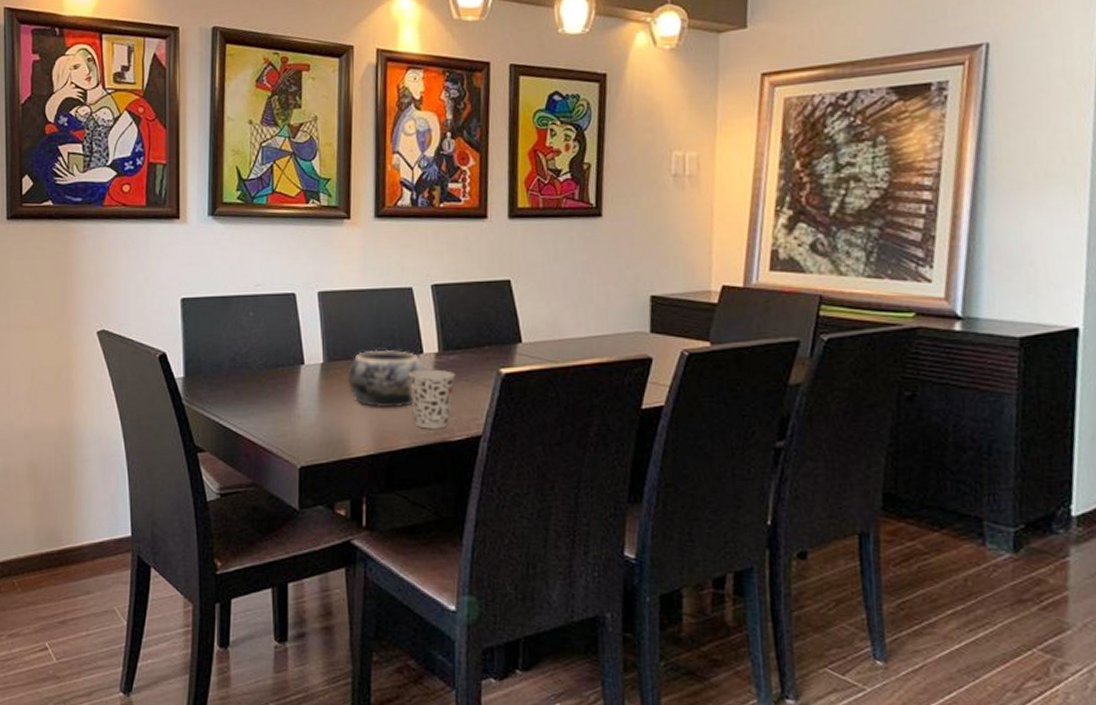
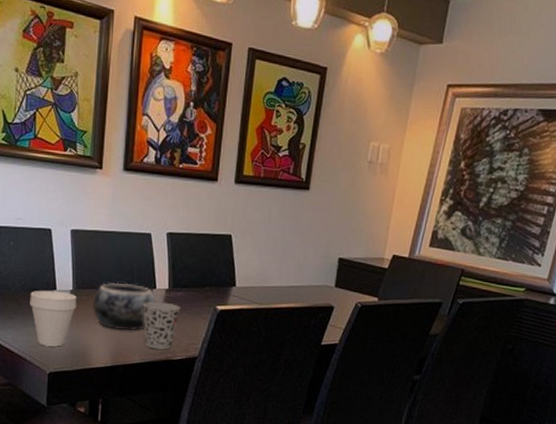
cup: none [274,366,329,434] -> present [30,290,77,347]

